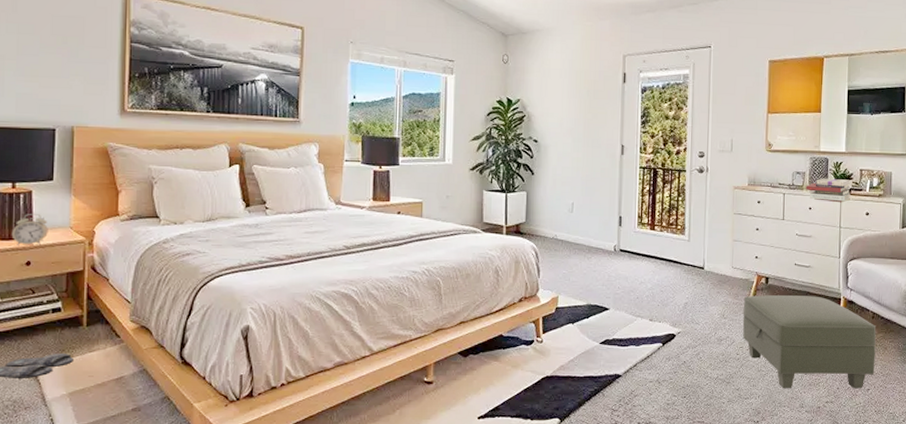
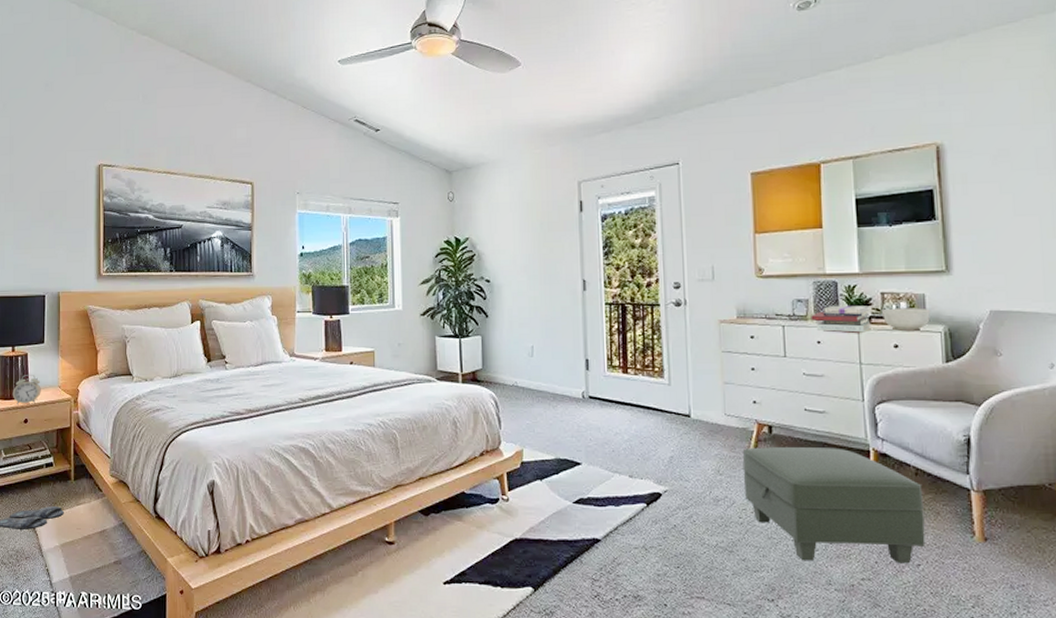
bowl: none [859,182,894,203] -> present [881,308,930,332]

